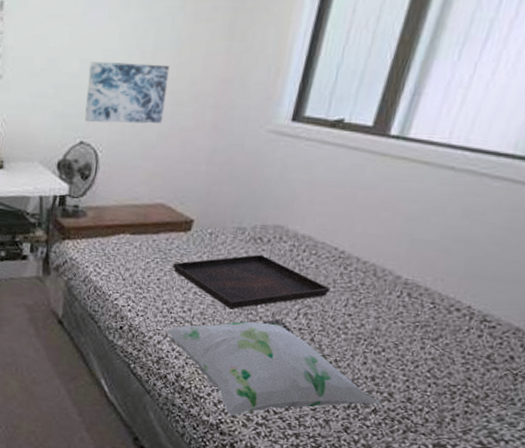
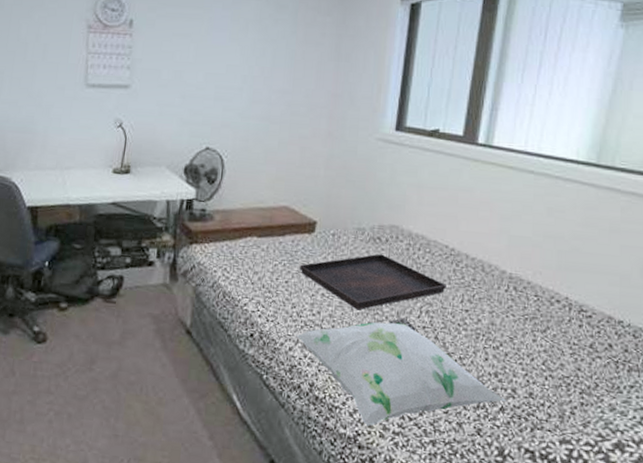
wall art: present [84,62,170,124] -> none [210,75,287,132]

